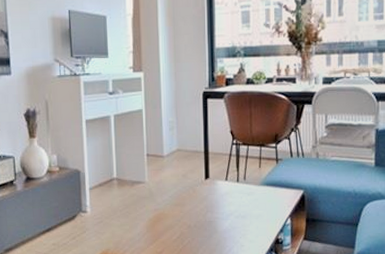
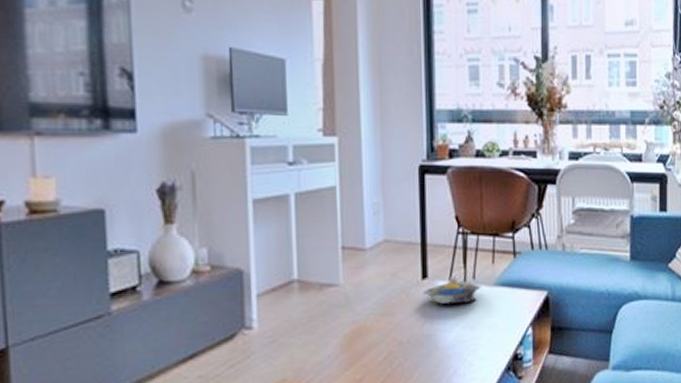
decorative bowl: none [206,176,250,199] -> present [423,275,481,304]

